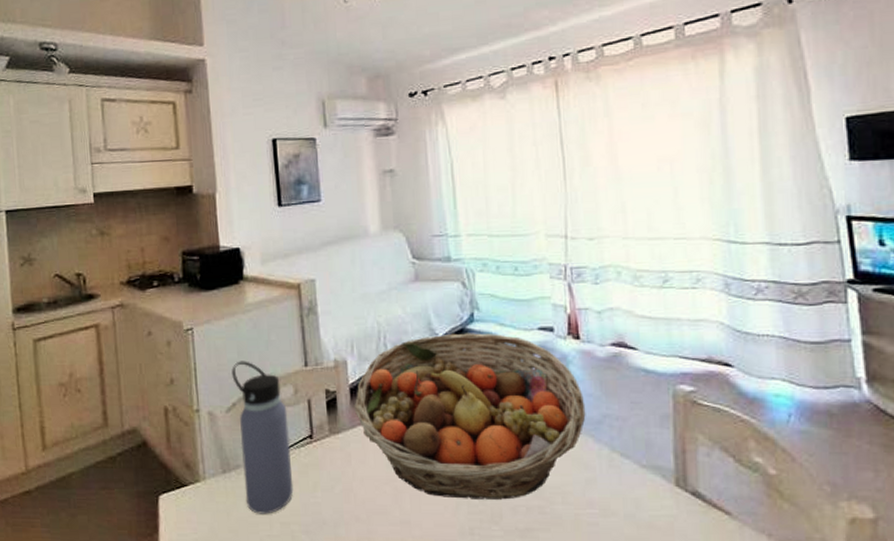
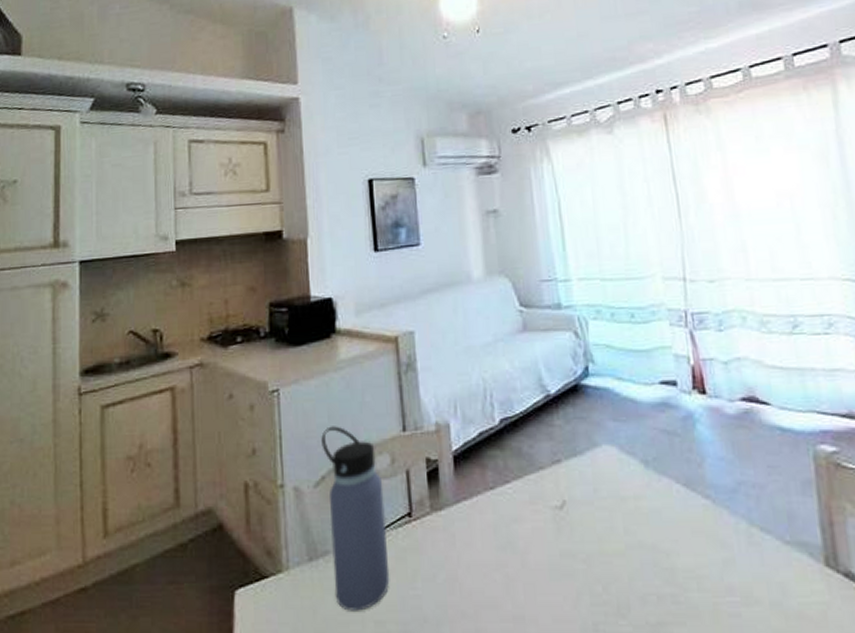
fruit basket: present [355,333,586,500] -> none [459,389,719,587]

